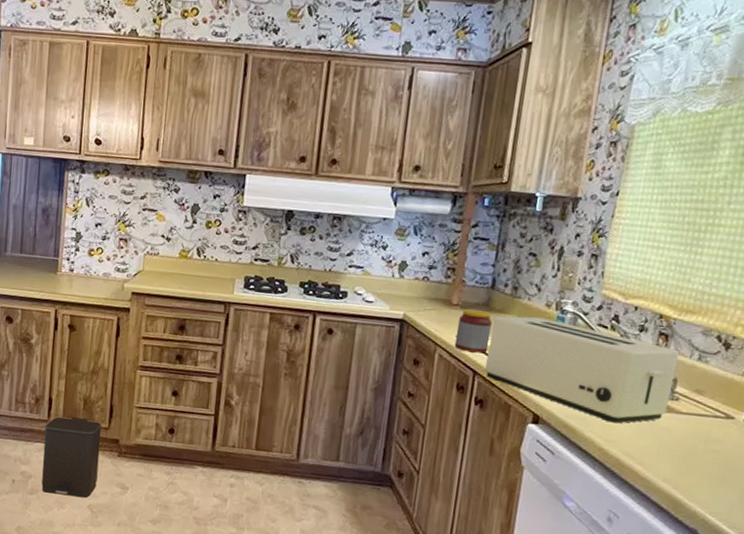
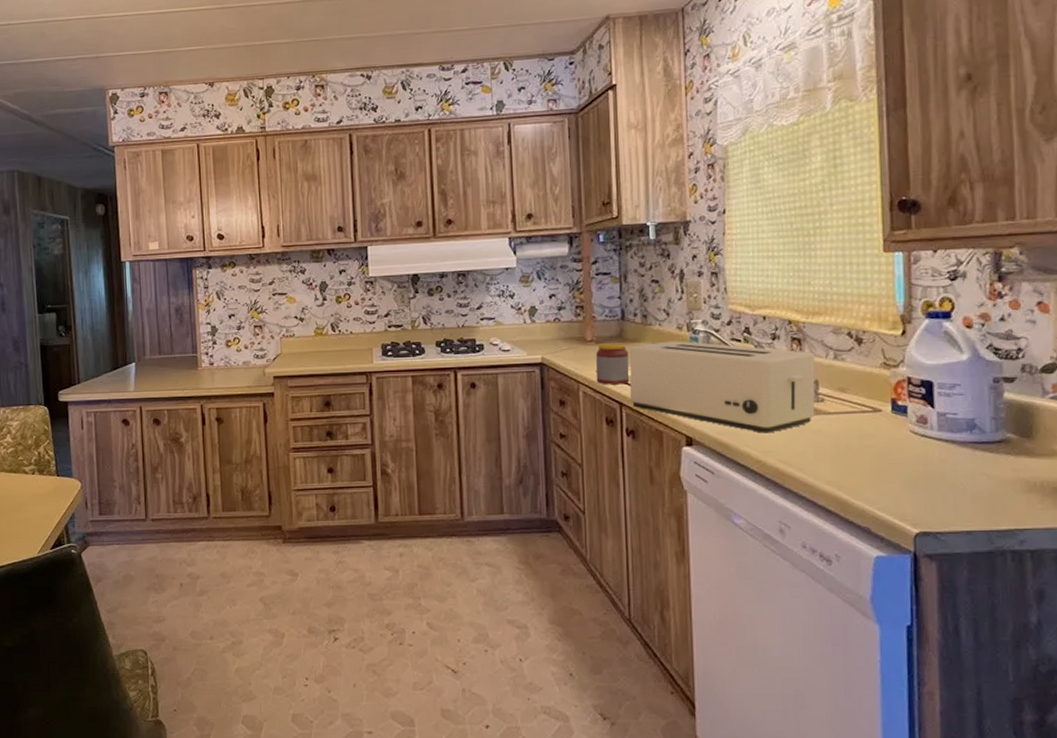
pedal bin: present [41,416,102,498] -> none [206,510,266,592]

